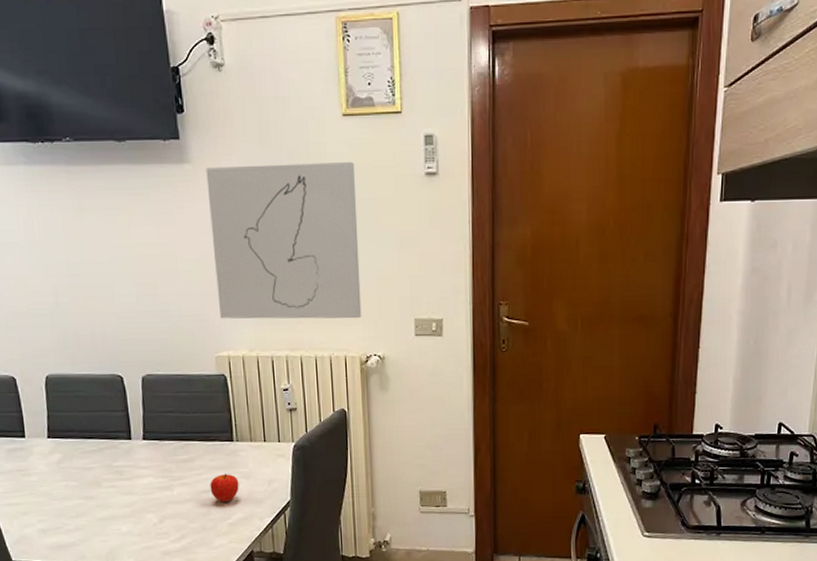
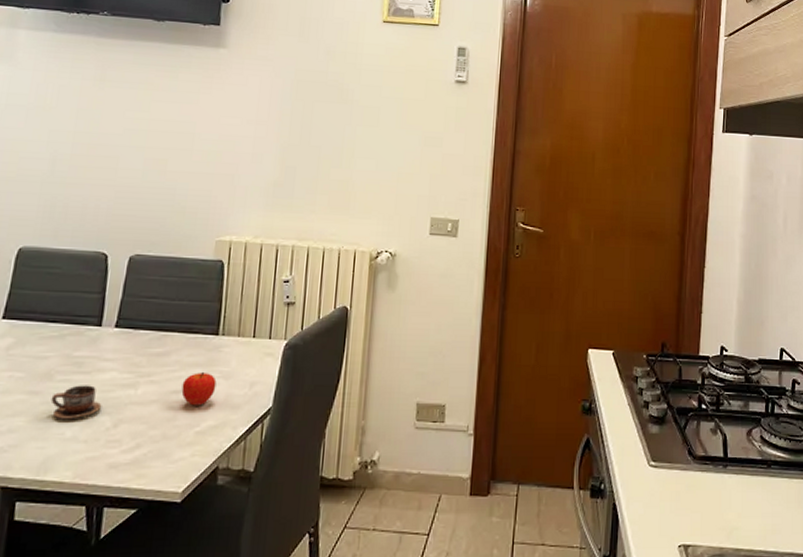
cup: none [103,489,147,518] -> present [50,385,102,419]
wall art: present [205,162,362,319] -> none [229,54,389,213]

